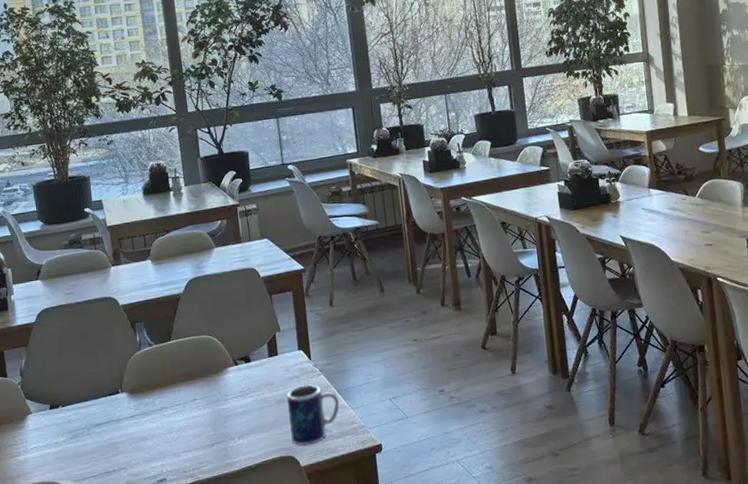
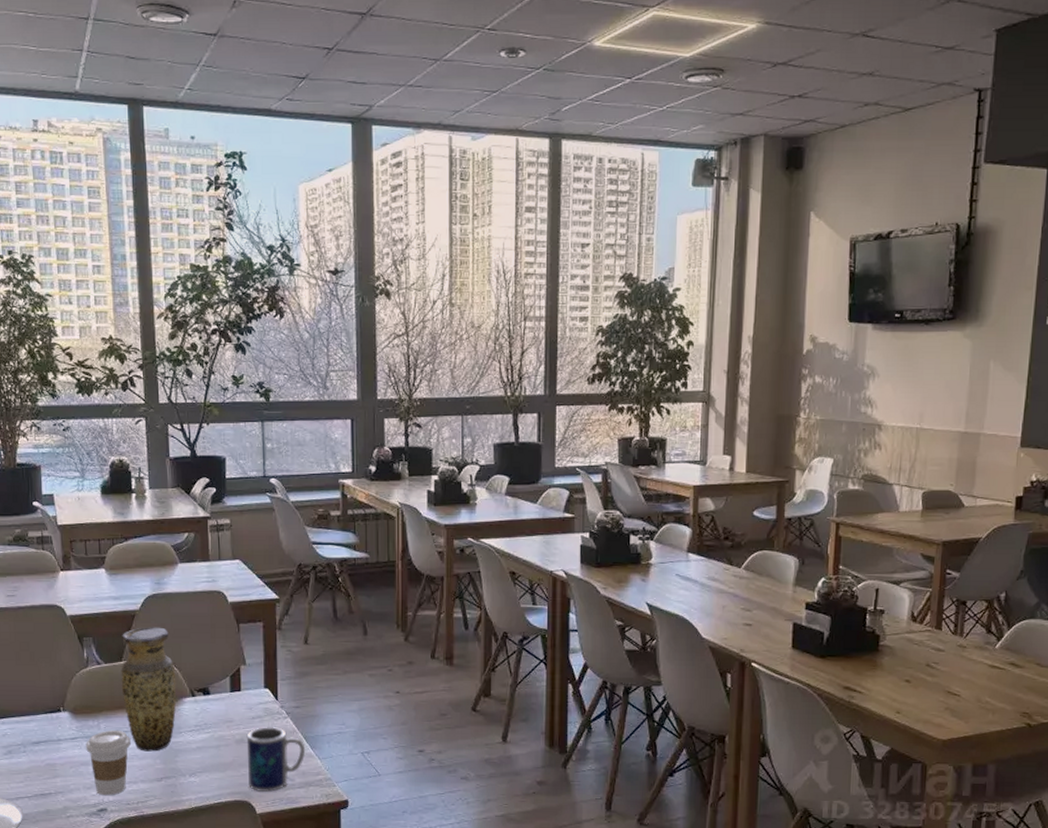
coffee cup: none [143,404,184,467] -> present [86,730,131,796]
vase: none [169,306,222,421] -> present [121,627,177,752]

